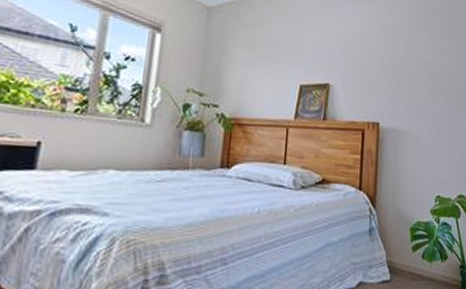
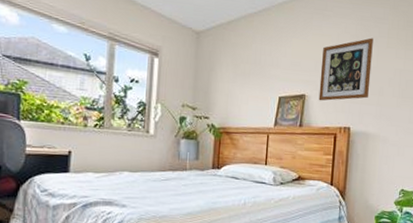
wall art: none [344,26,401,92] -> present [318,38,373,101]

